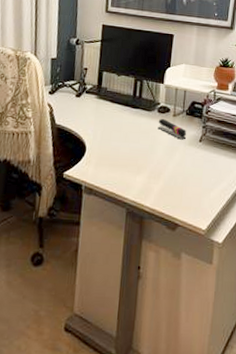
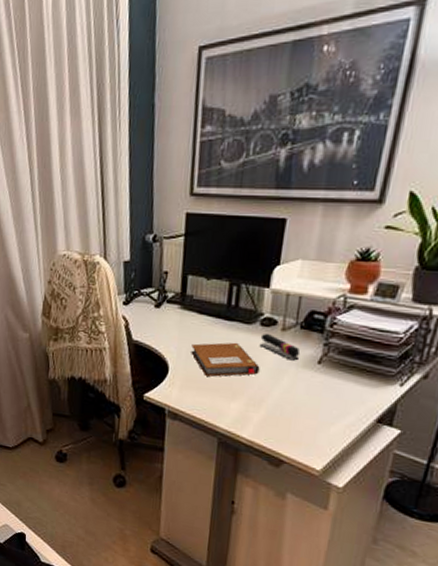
notebook: none [105,125,158,155] -> present [191,342,260,377]

